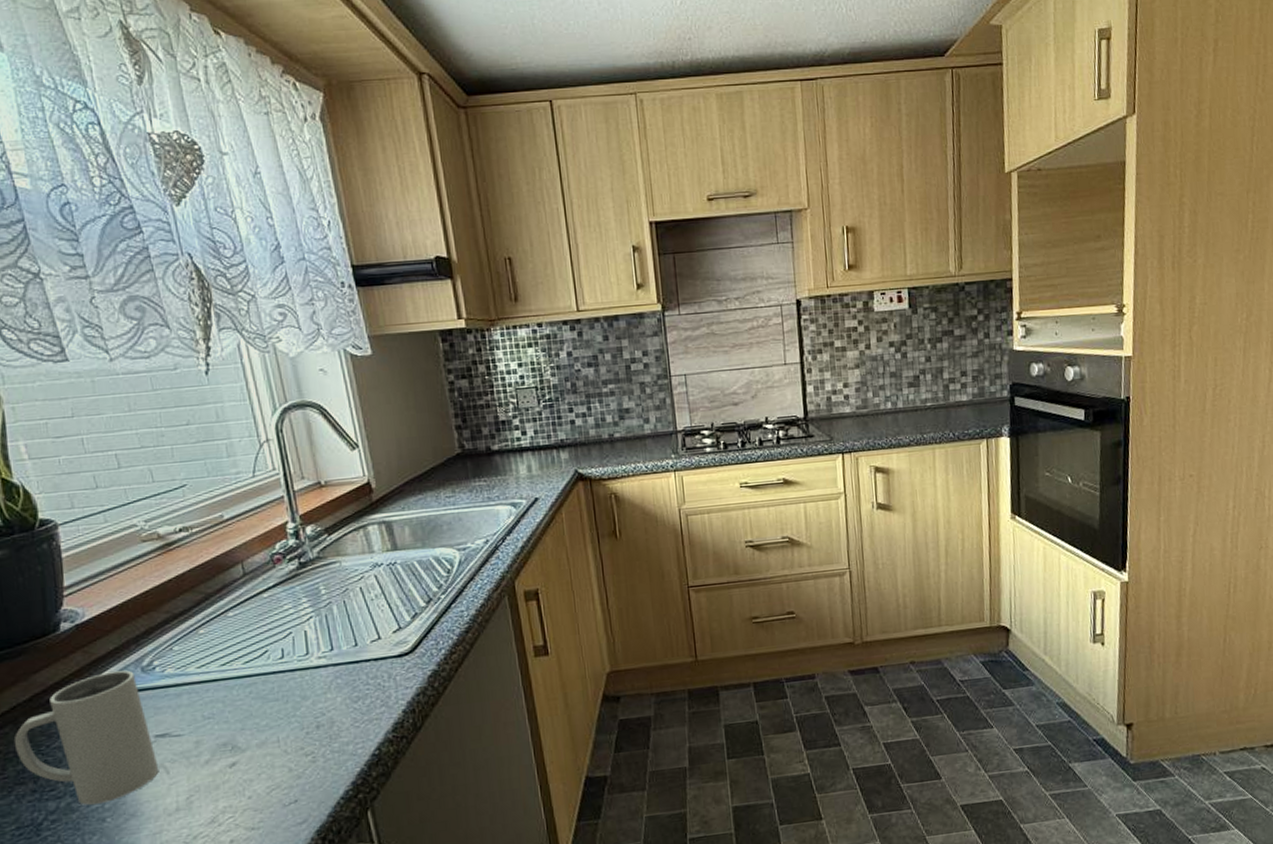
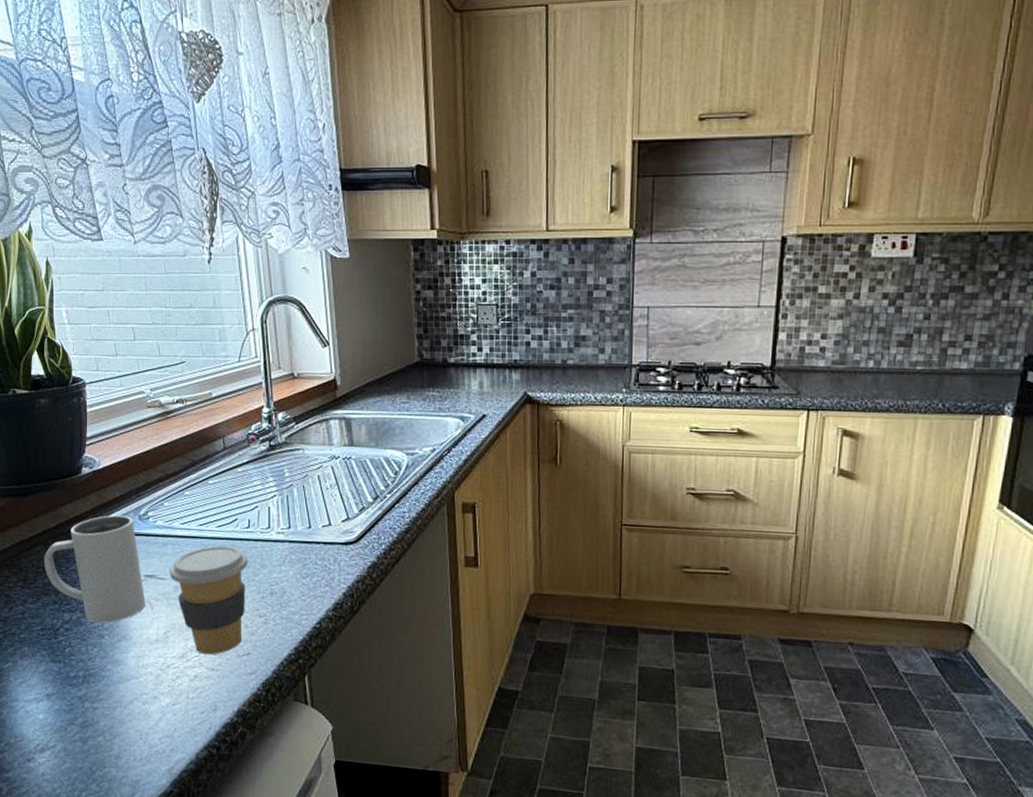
coffee cup: none [186,682,287,814] -> present [169,545,248,655]

